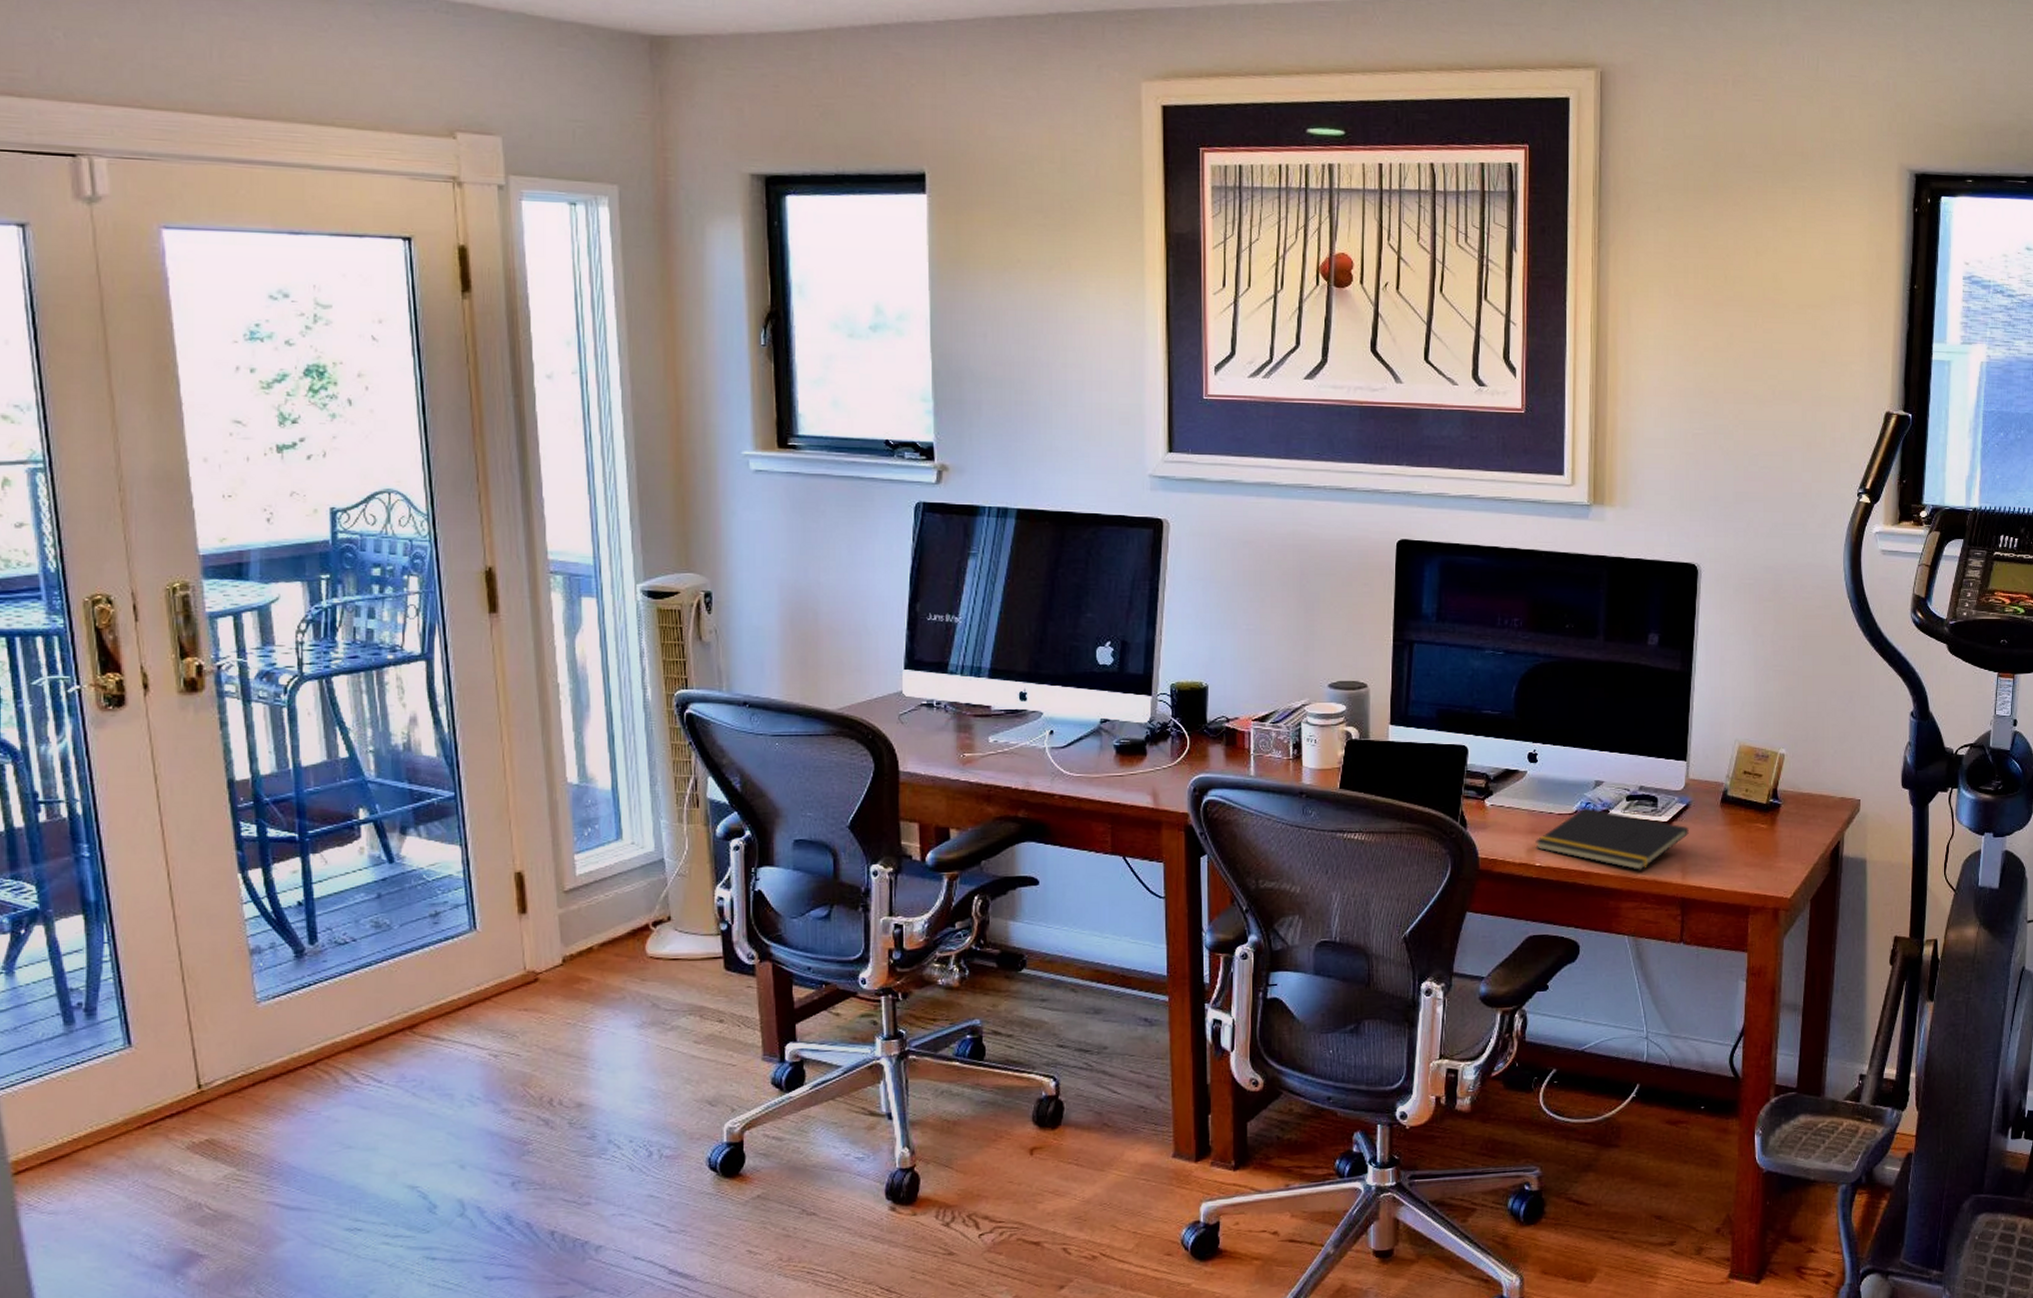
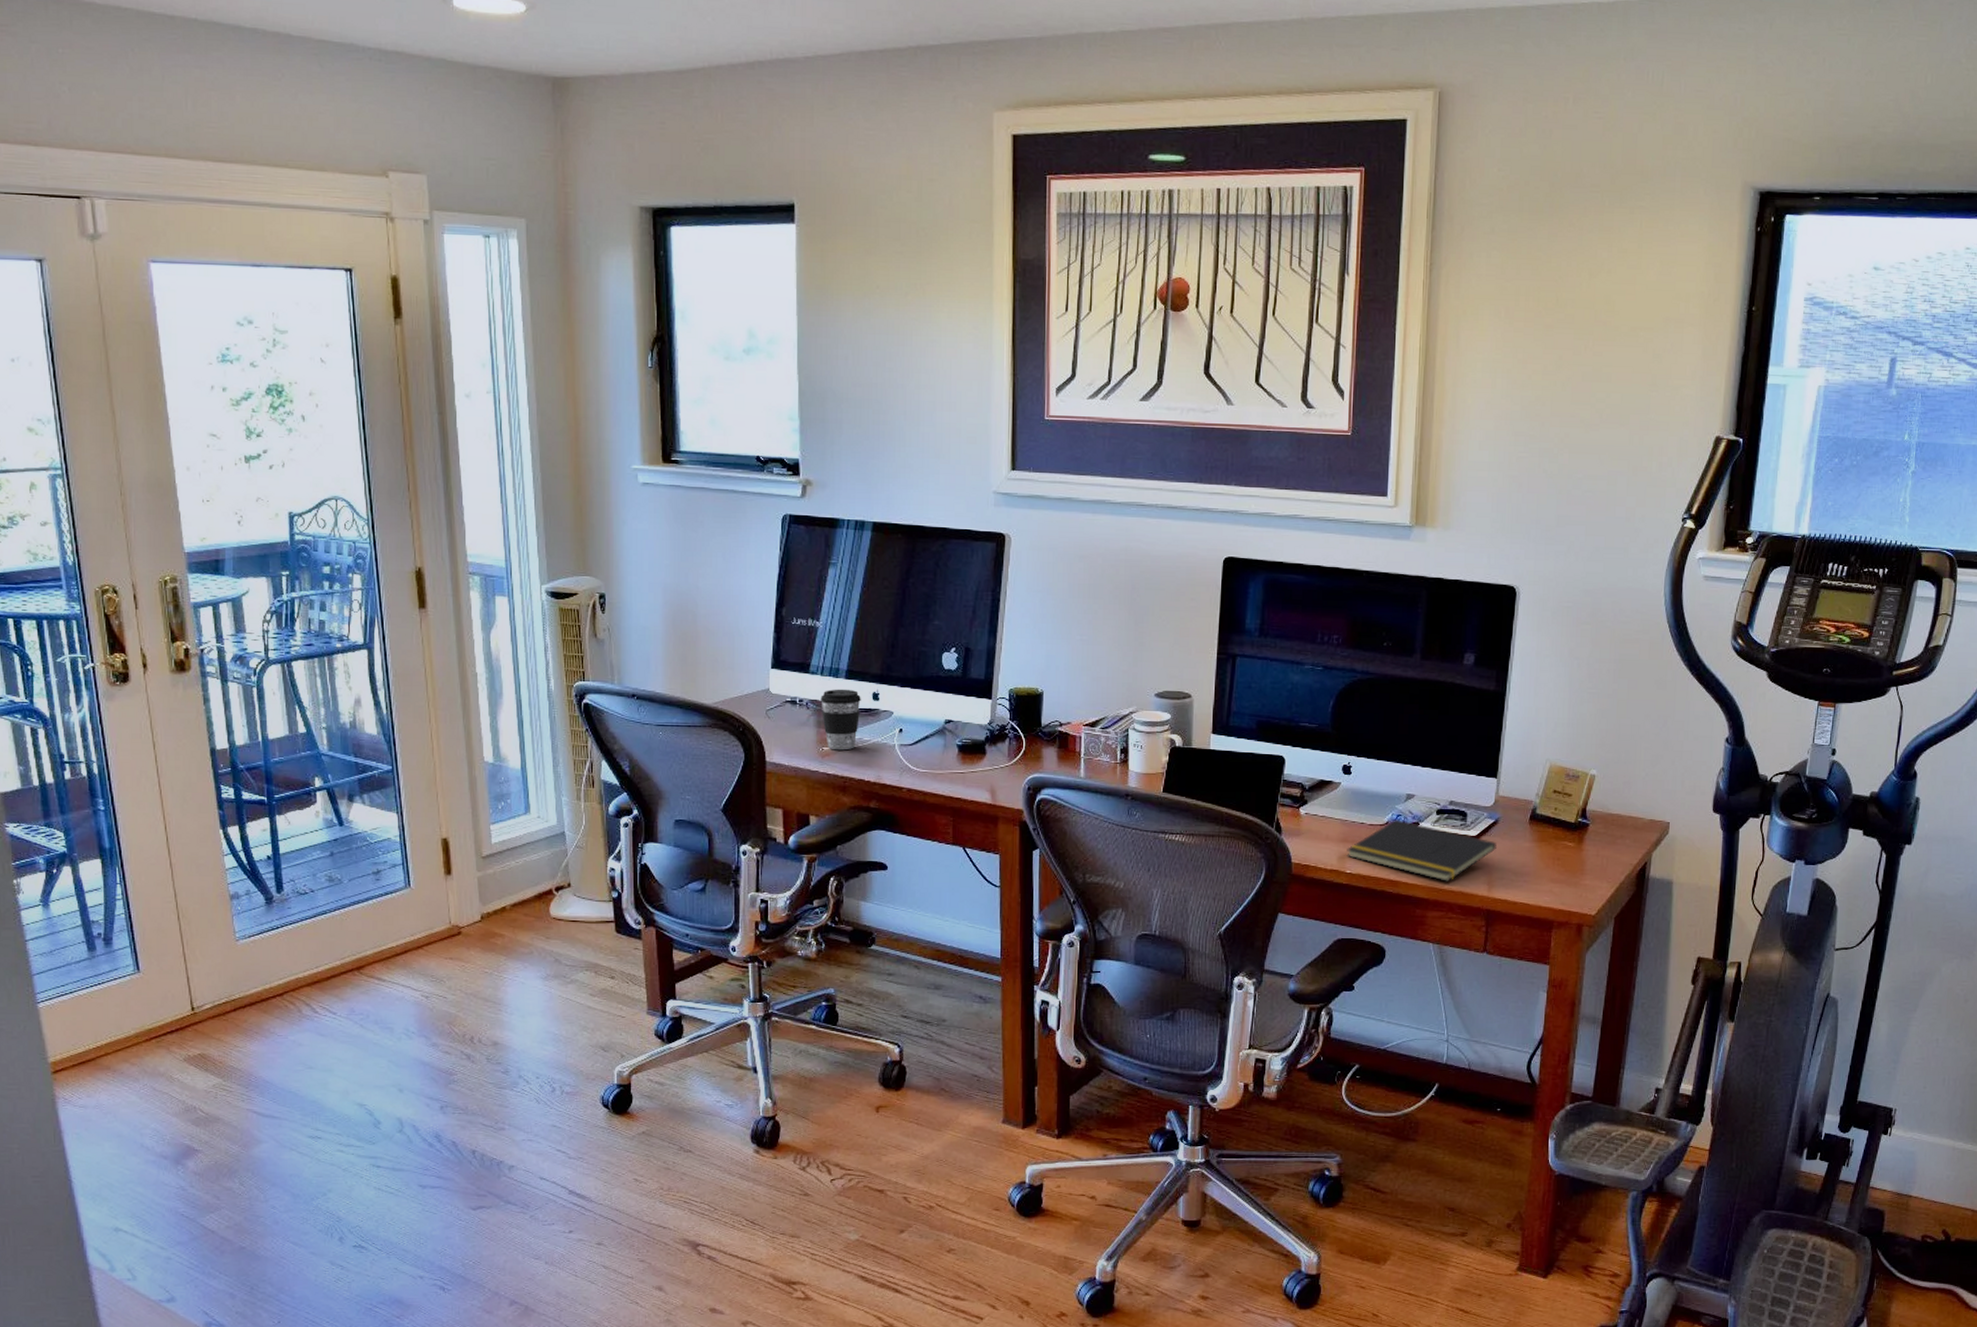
coffee cup: none [961,689,1006,756] -> present [821,689,861,751]

